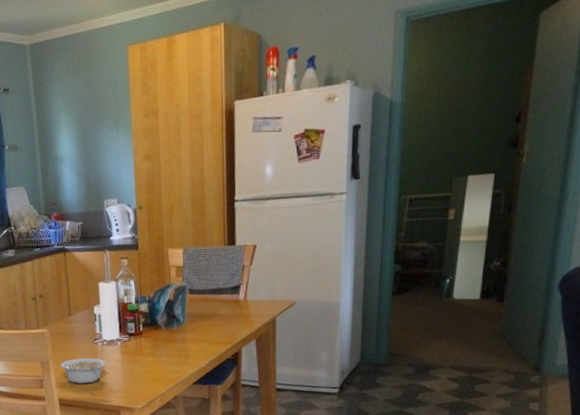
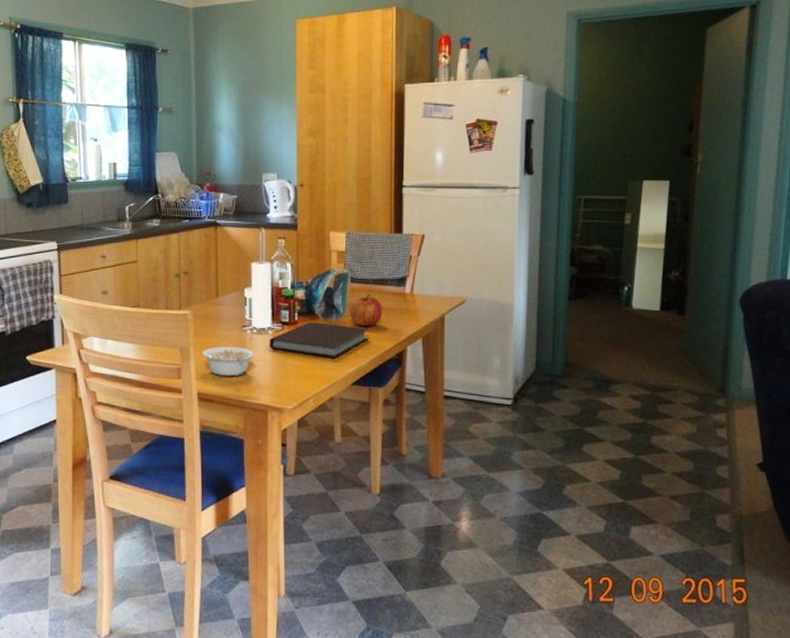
notebook: none [118,331,207,362] -> present [269,321,369,358]
apple: none [188,303,219,332] -> present [349,294,383,326]

